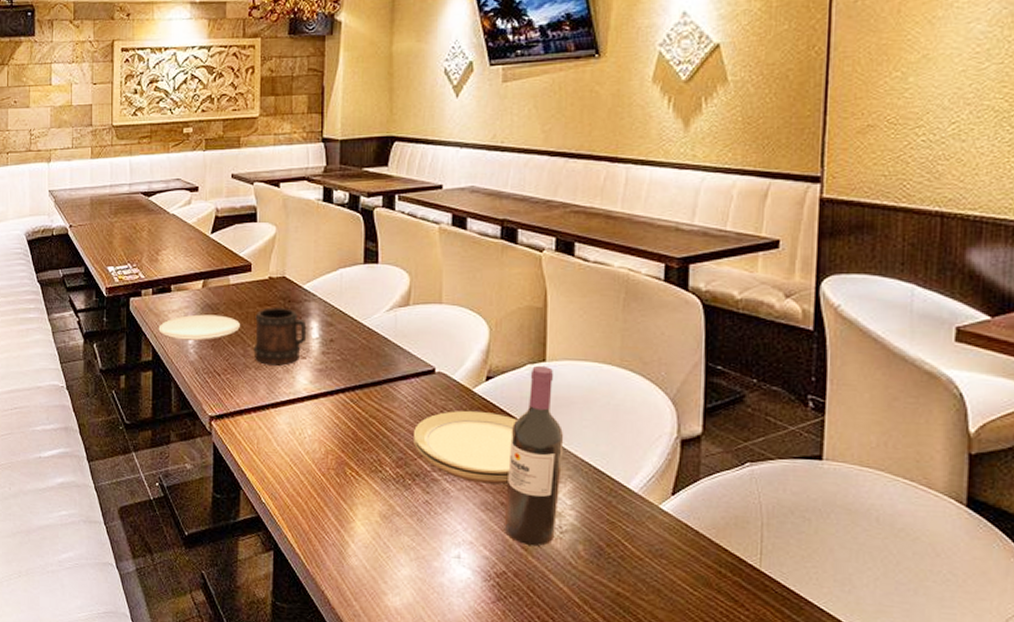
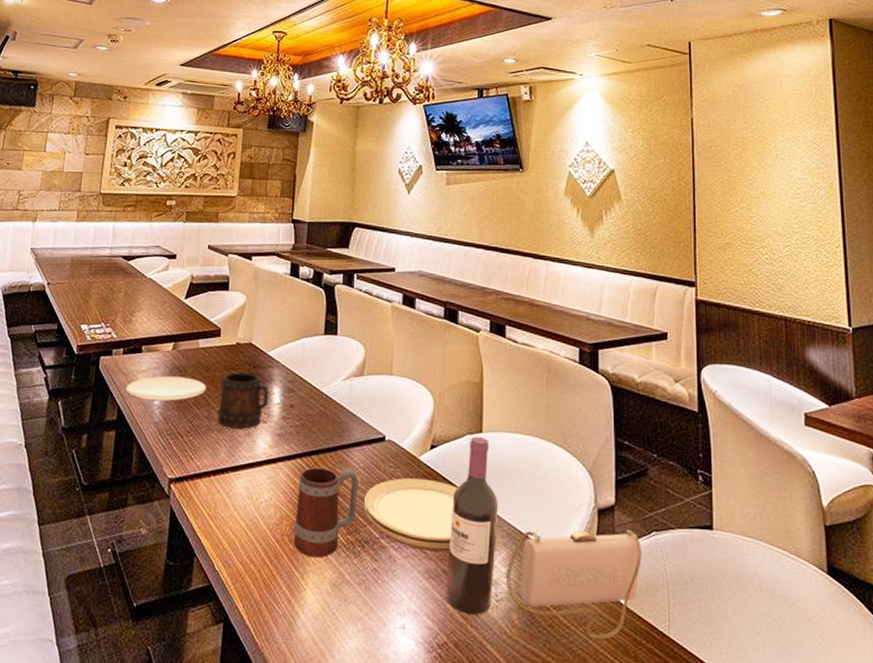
beer mug: none [340,401,407,491] -> present [293,467,359,558]
handbag: none [572,460,732,572] -> present [506,529,642,640]

